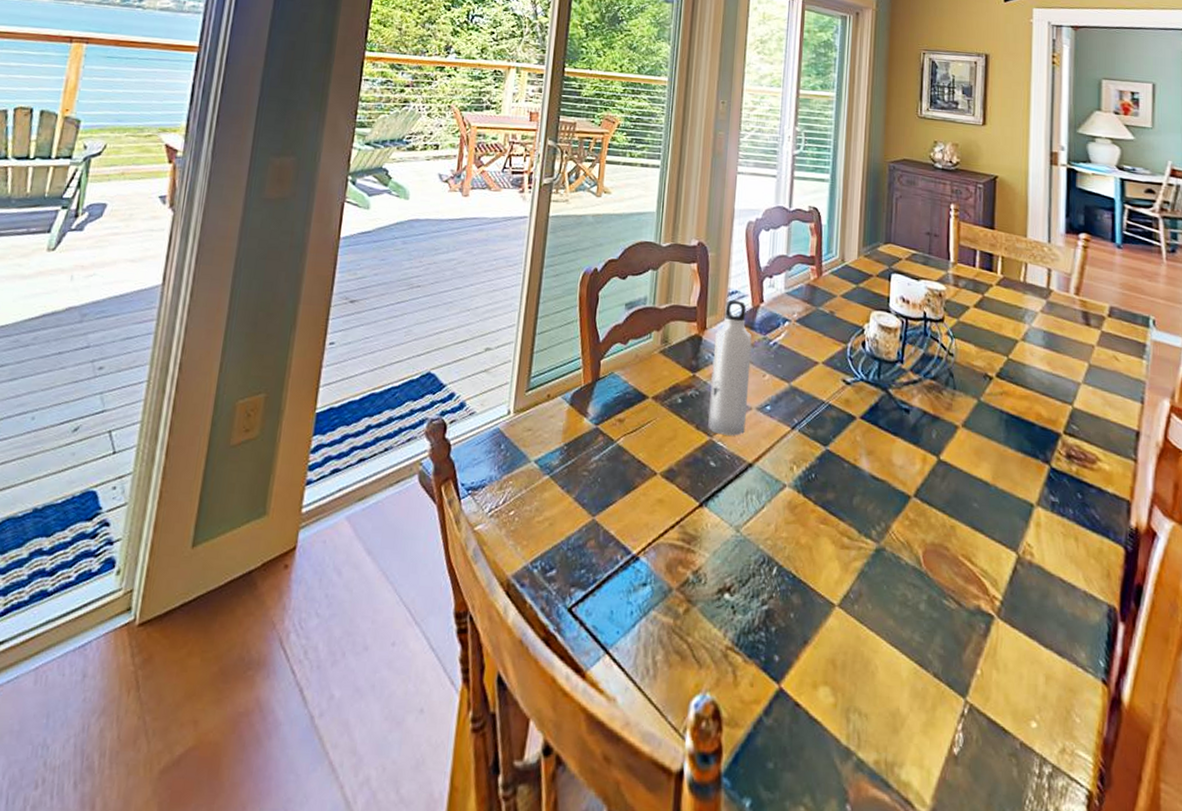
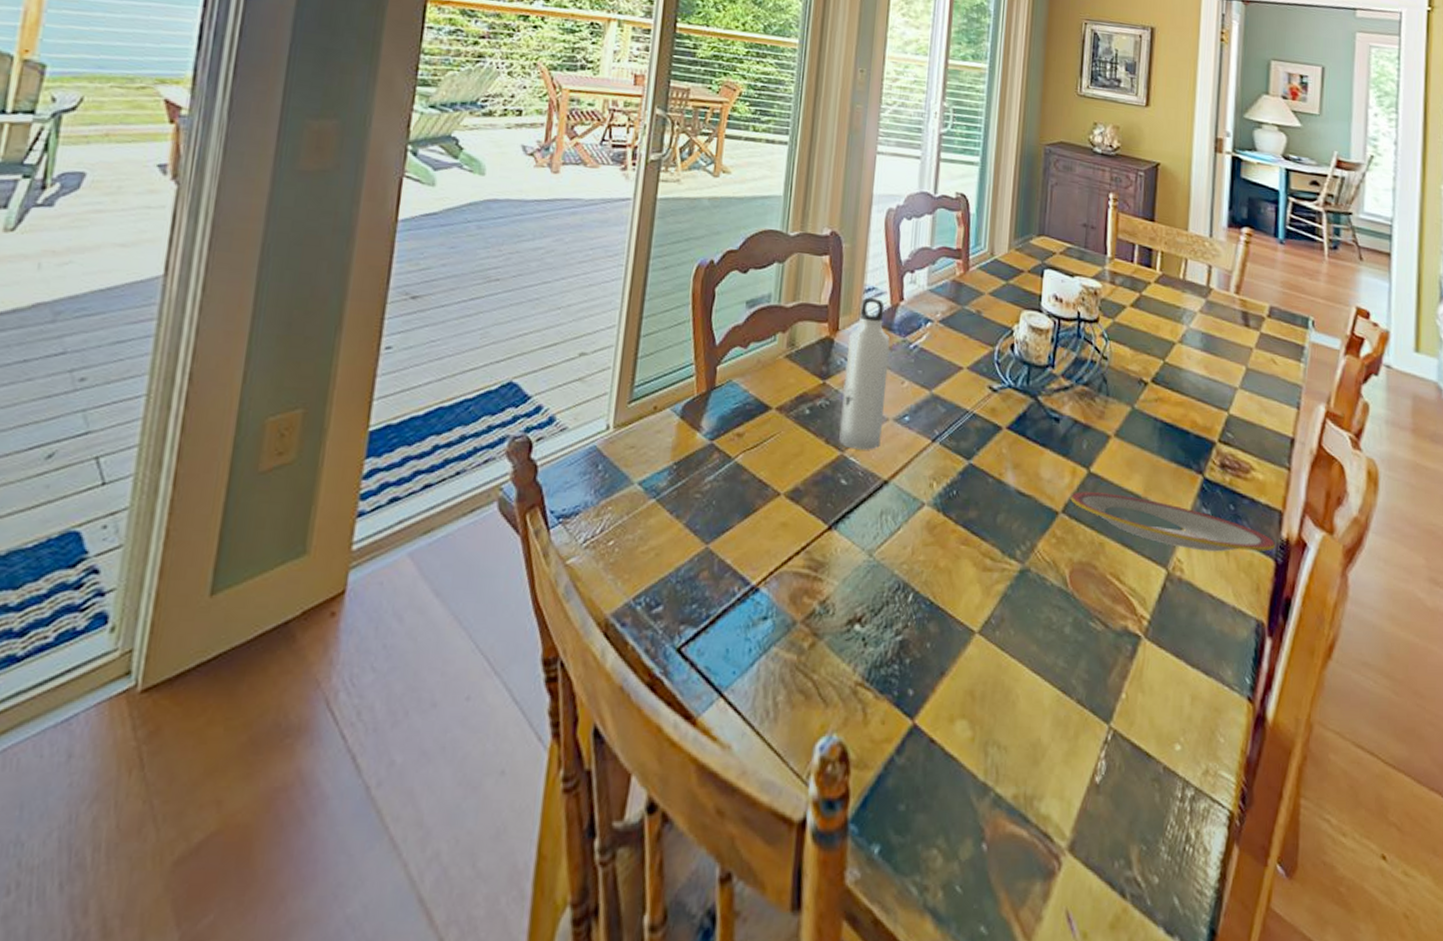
plate: none [922,477,1125,539] -> present [1070,491,1276,552]

